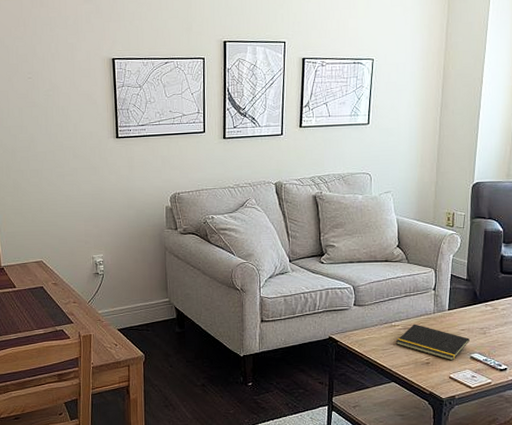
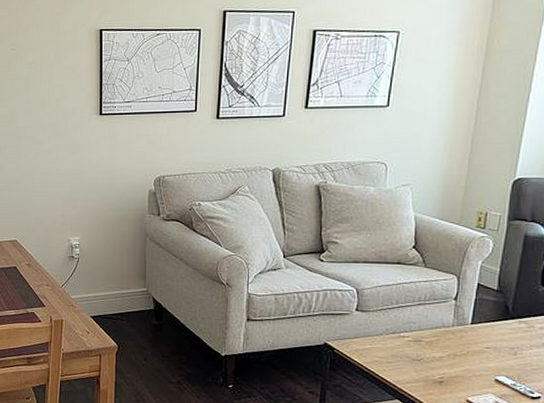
notepad: present [396,324,470,361] -> none [404,336,495,382]

